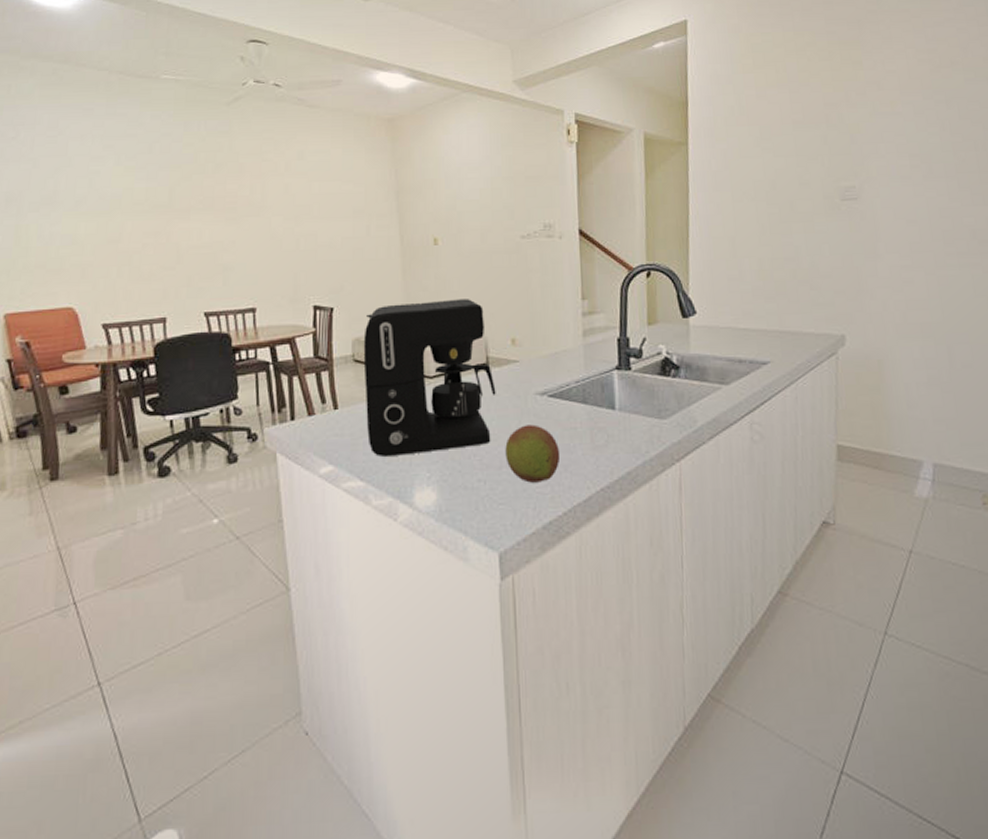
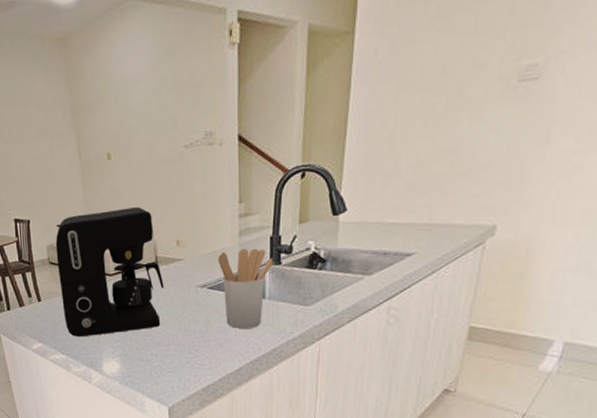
fruit: present [505,424,561,483] -> none [172,311,217,357]
utensil holder: none [559,351,623,447] -> present [218,248,274,329]

